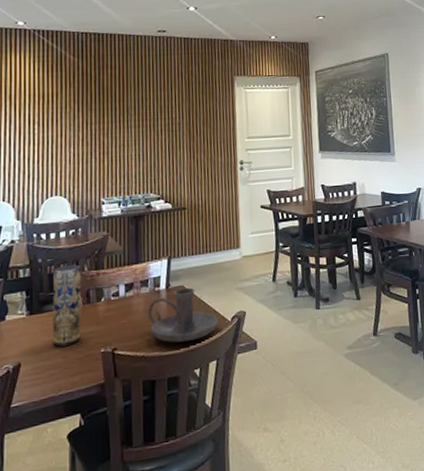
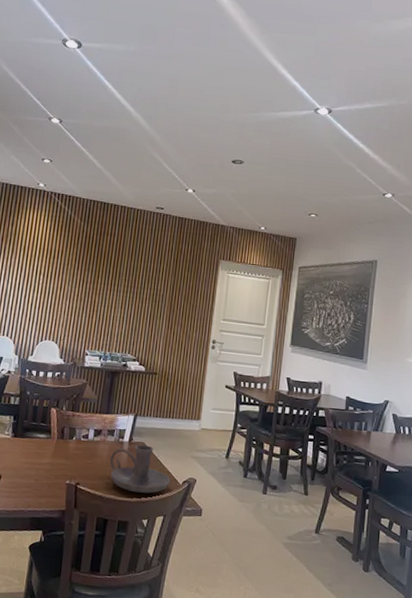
vase: present [52,264,82,347] -> none [28,401,61,471]

